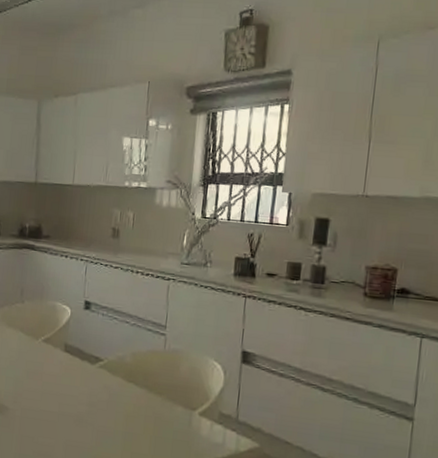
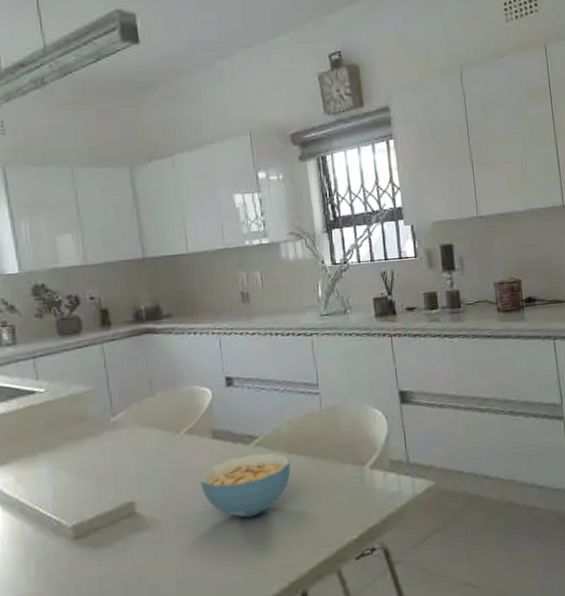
cereal bowl: none [46,372,127,428] -> present [199,452,291,518]

